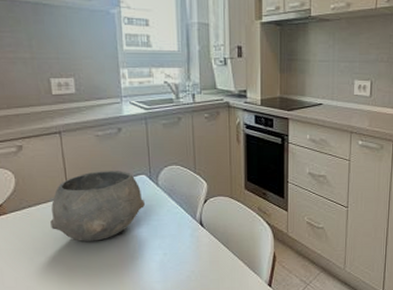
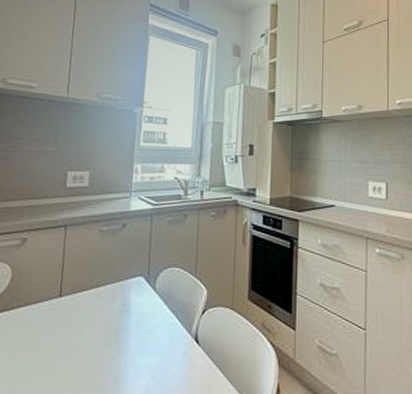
bowl: present [50,171,145,241] -> none [35,270,138,354]

